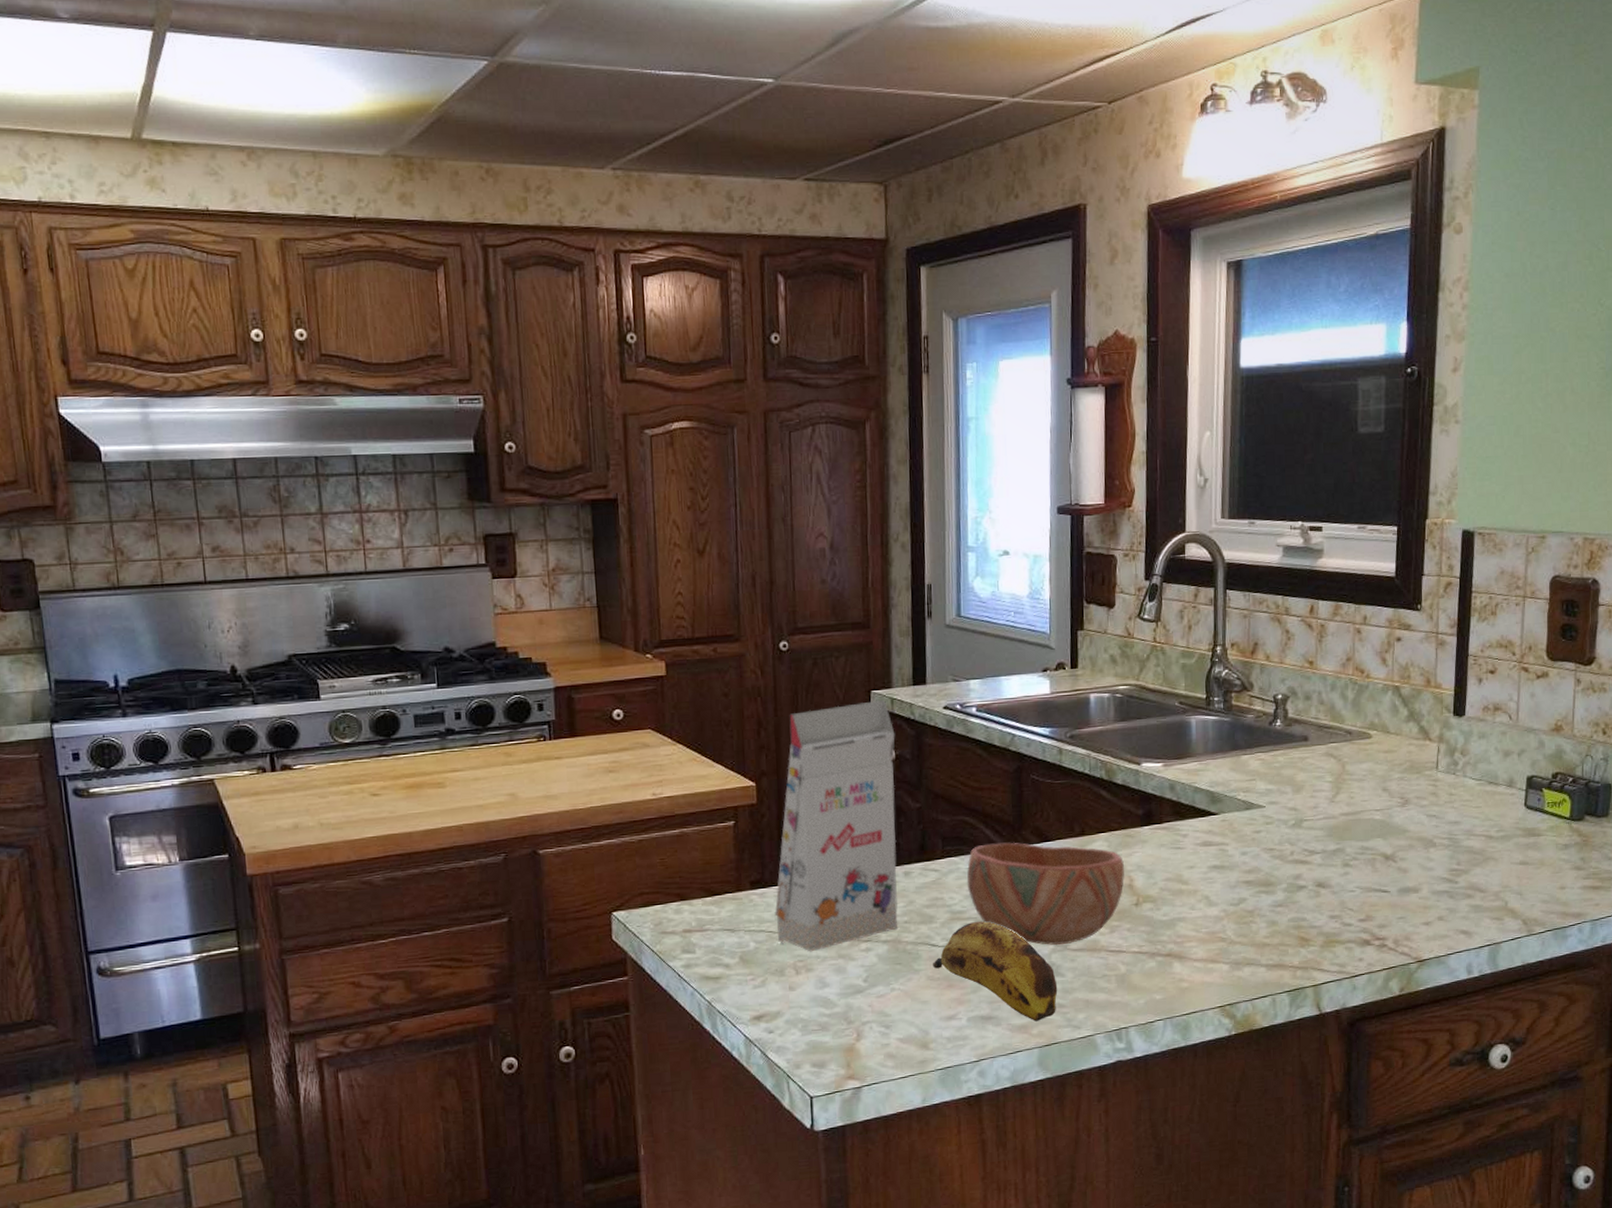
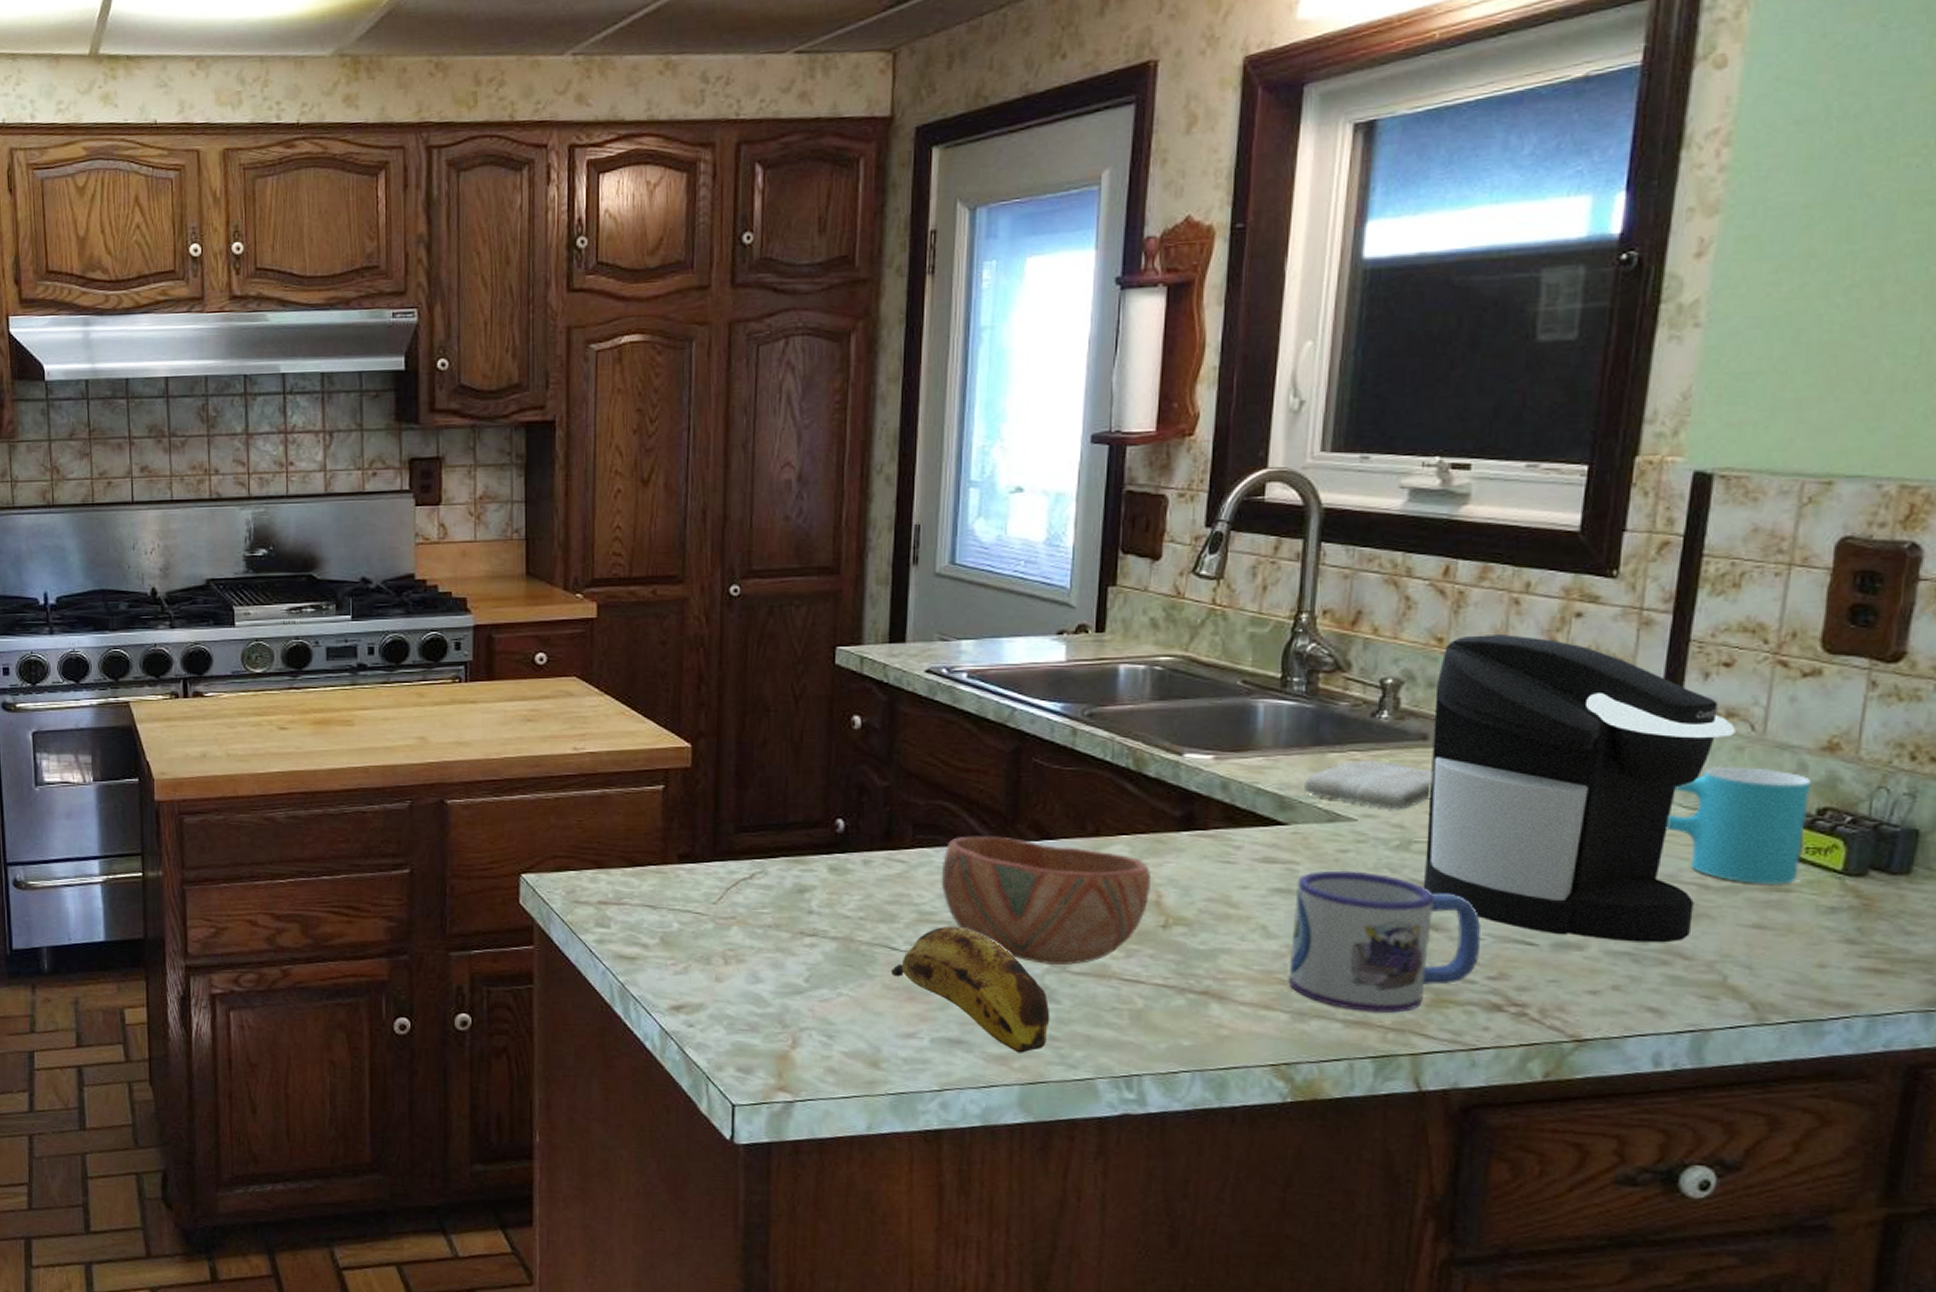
gift box: present [775,700,898,952] -> none [705,659,863,941]
mug: none [1226,847,1353,956] -> present [1288,870,1481,1013]
washcloth: none [1228,758,1314,797] -> present [1304,759,1433,810]
coffee maker: none [1310,656,1500,883] -> present [1422,635,1736,943]
cup: none [1463,746,1548,832] -> present [1666,767,1812,885]

